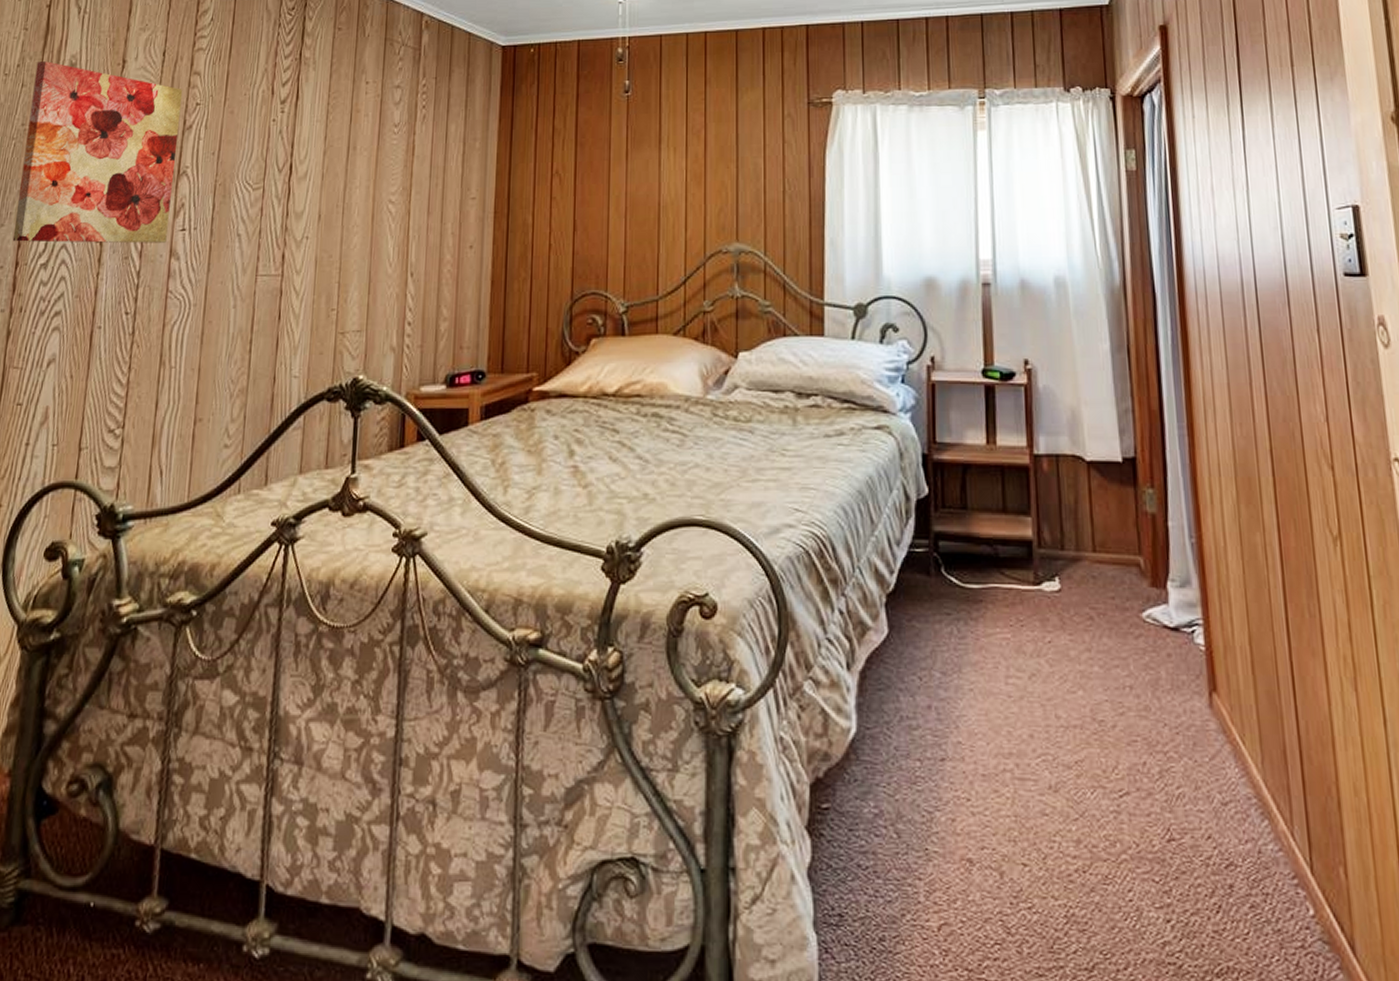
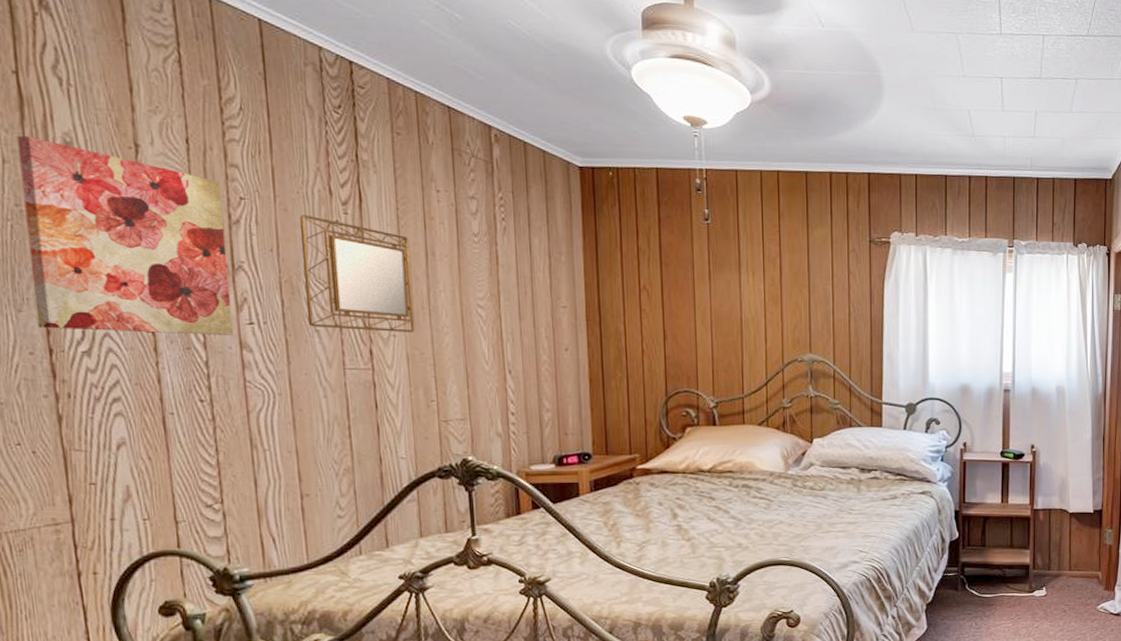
home mirror: none [232,116,335,234] -> present [300,214,416,332]

